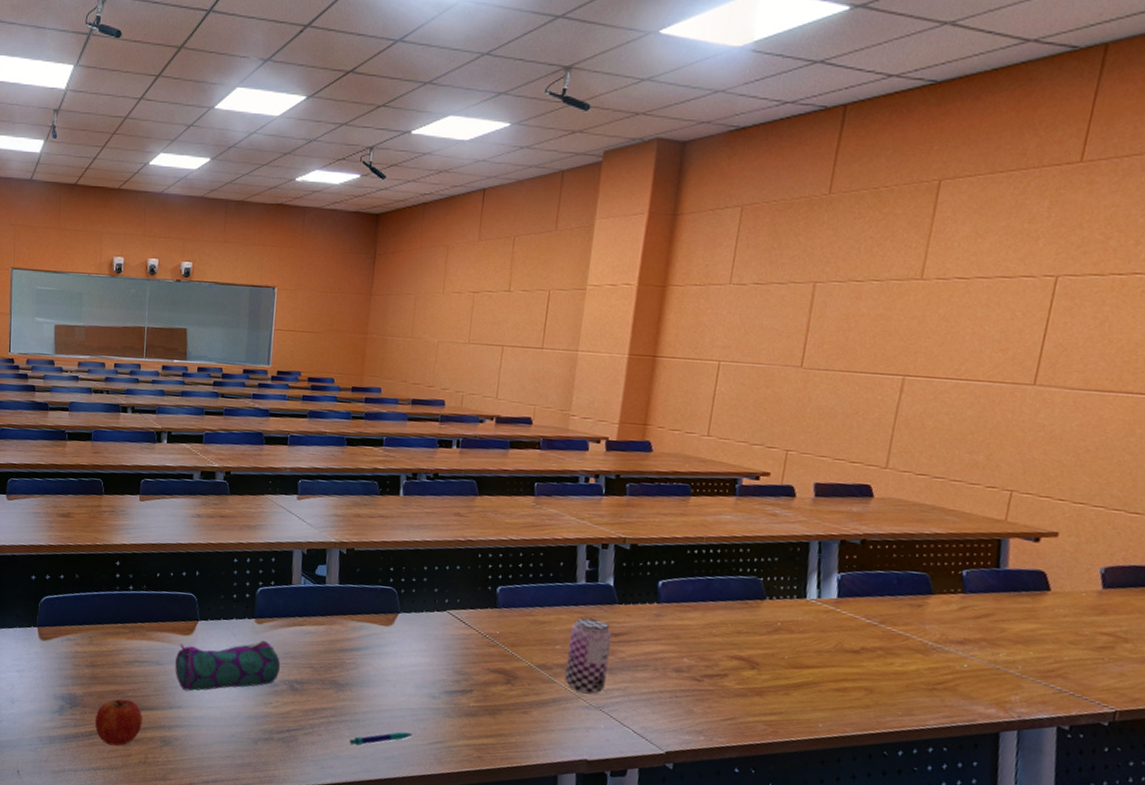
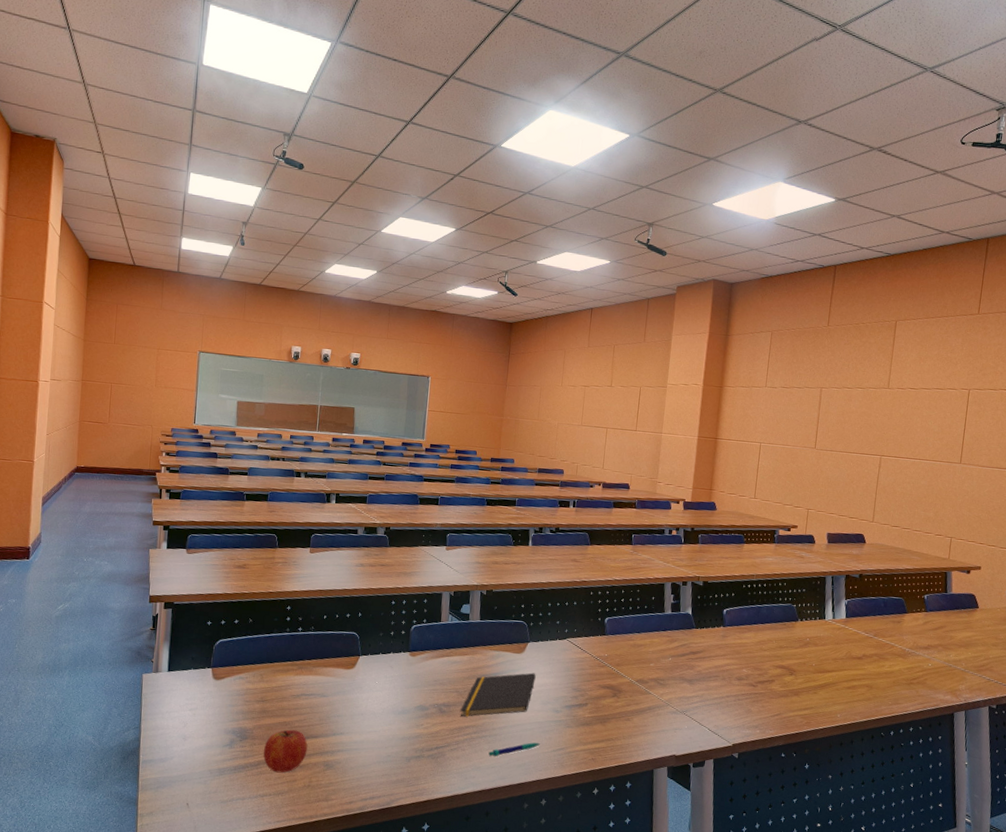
pencil case: present [175,640,281,691] -> none [338,670,431,719]
notepad: none [316,649,408,697] -> present [460,672,536,717]
beer can: present [565,618,612,695] -> none [657,640,692,702]

